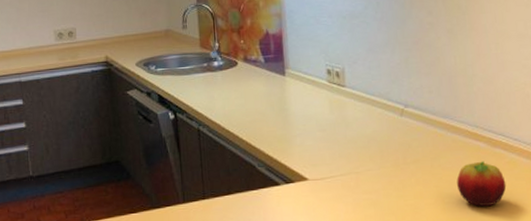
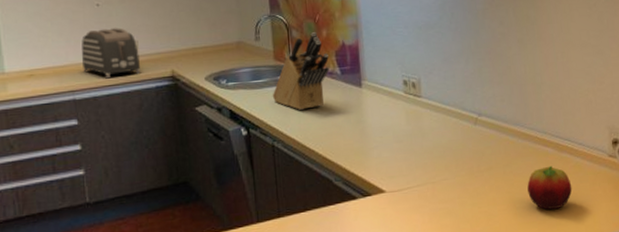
toaster: none [26,16,78,62] -> present [81,28,140,78]
knife block: none [198,21,254,96] -> present [272,32,330,110]

